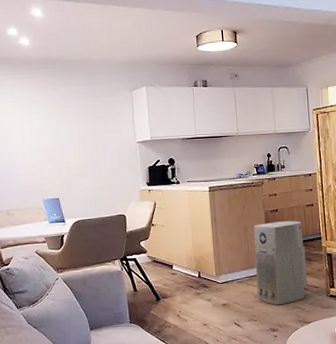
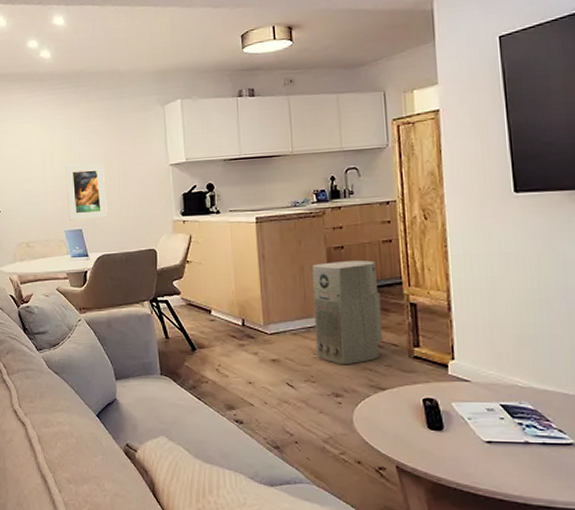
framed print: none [43,140,82,191] -> present [65,163,108,221]

